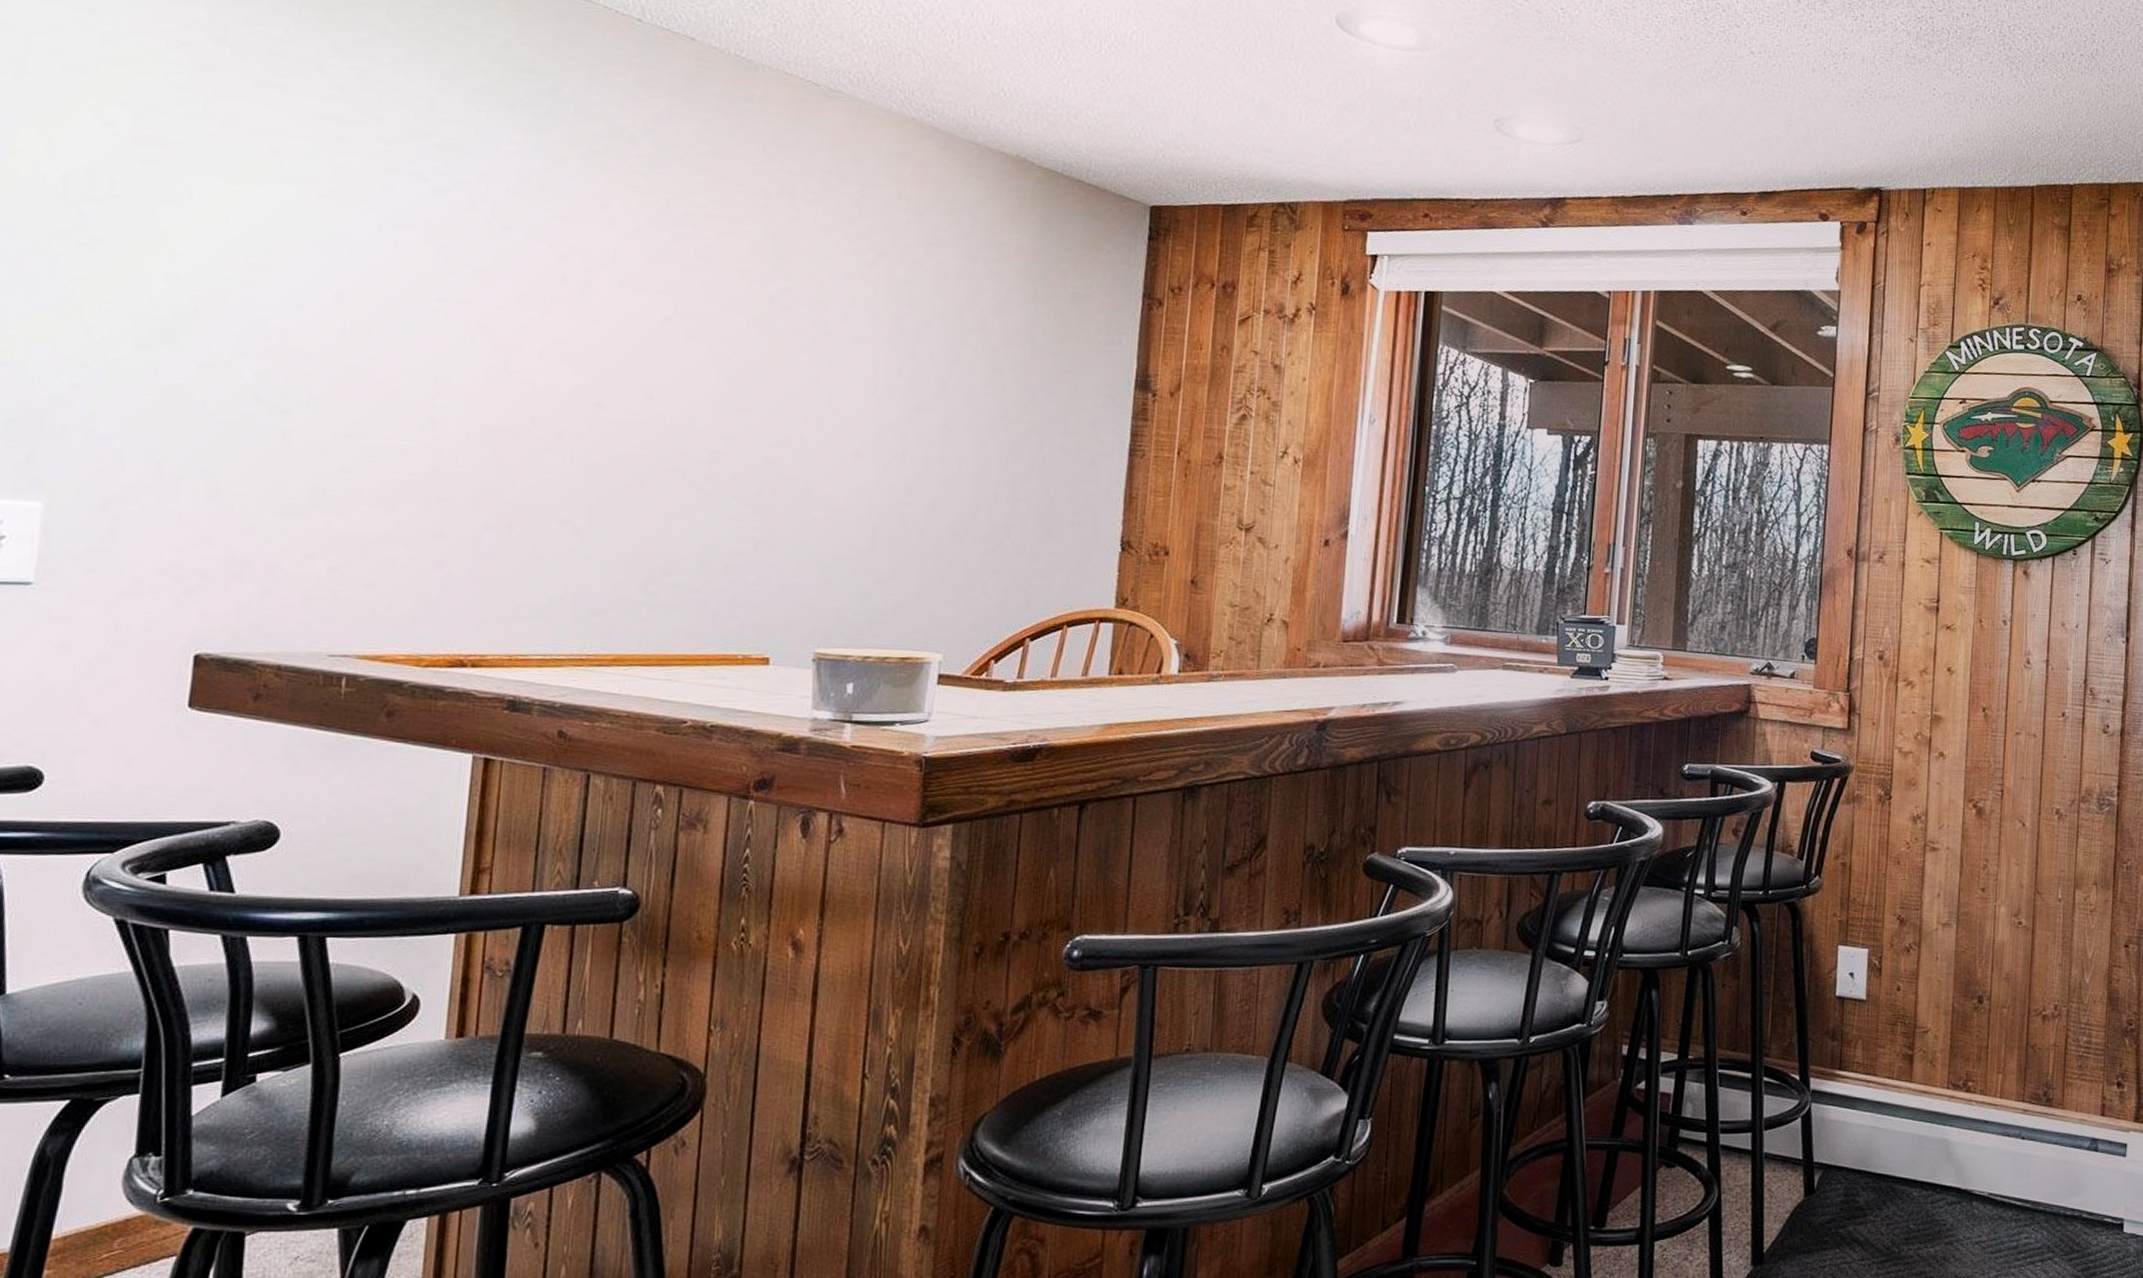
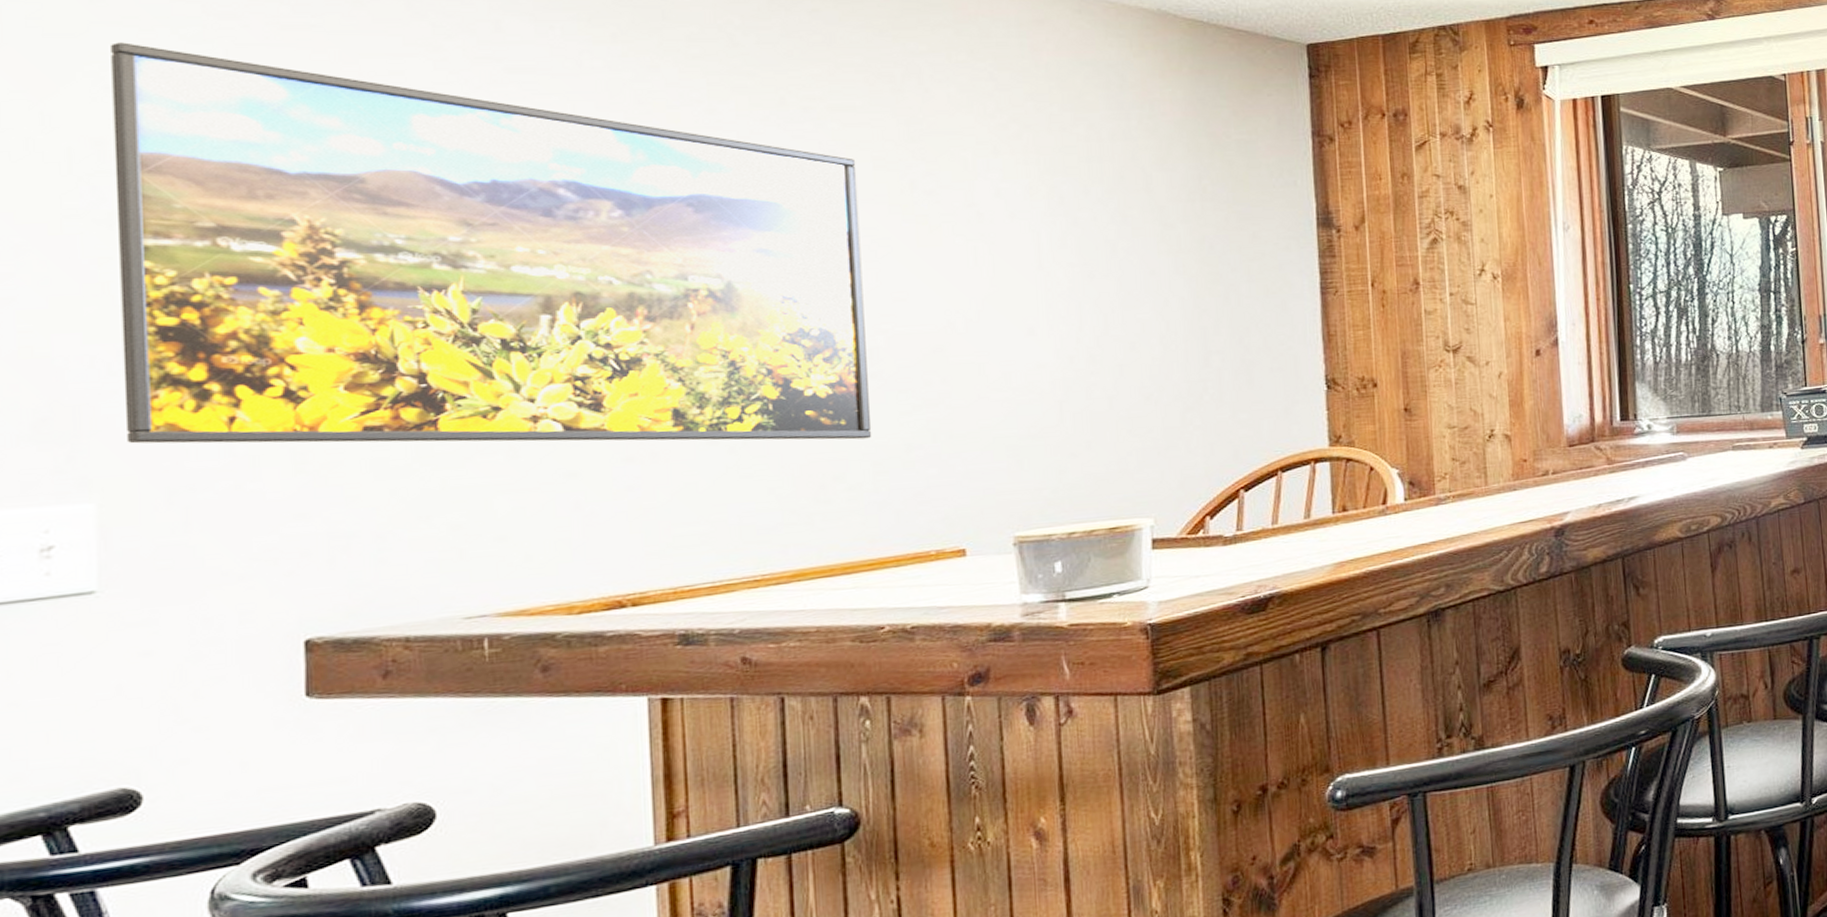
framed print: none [77,82,724,539] -> present [111,42,872,444]

